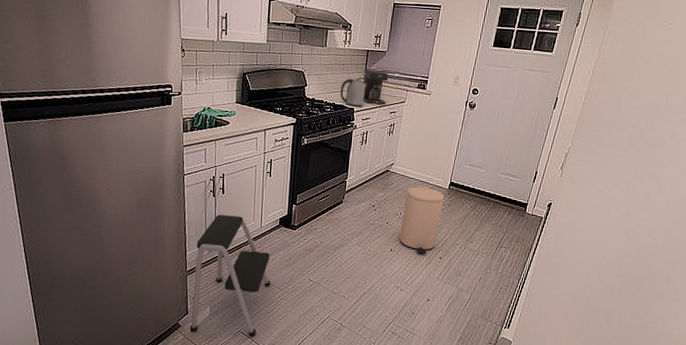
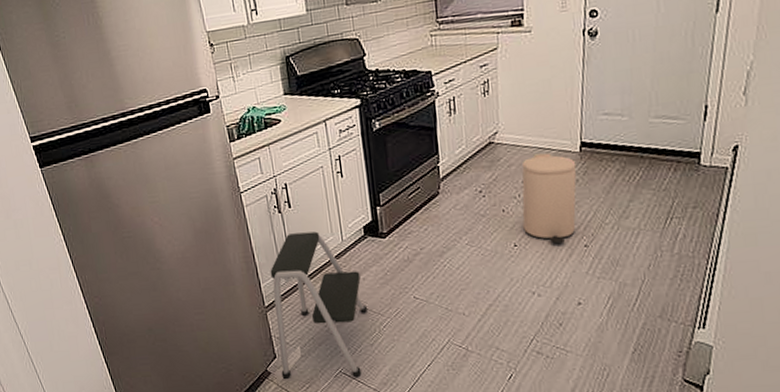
kettle: present [340,78,367,108] -> none [409,31,443,71]
coffee maker: present [363,68,389,105] -> none [435,14,472,61]

